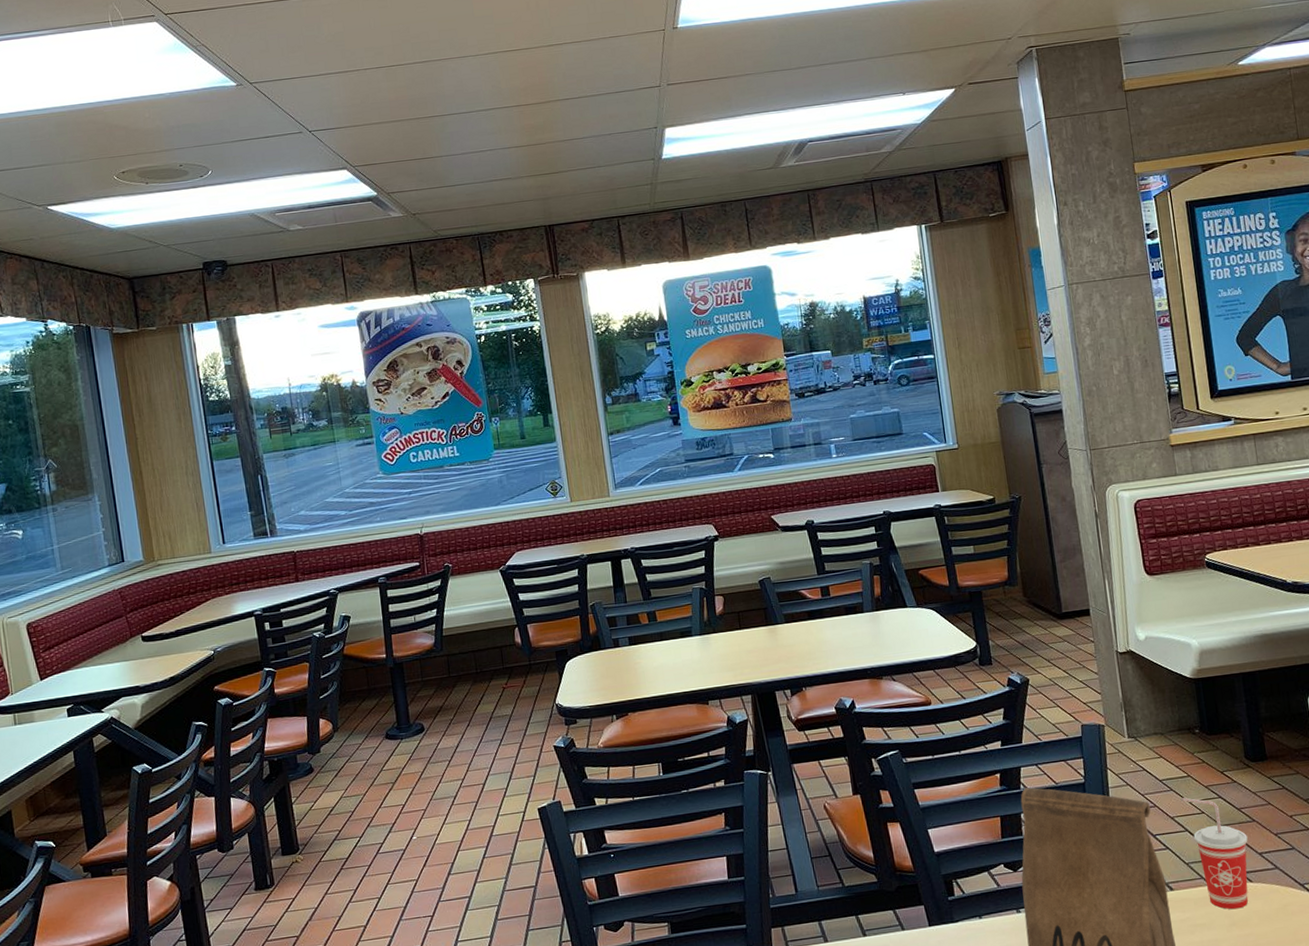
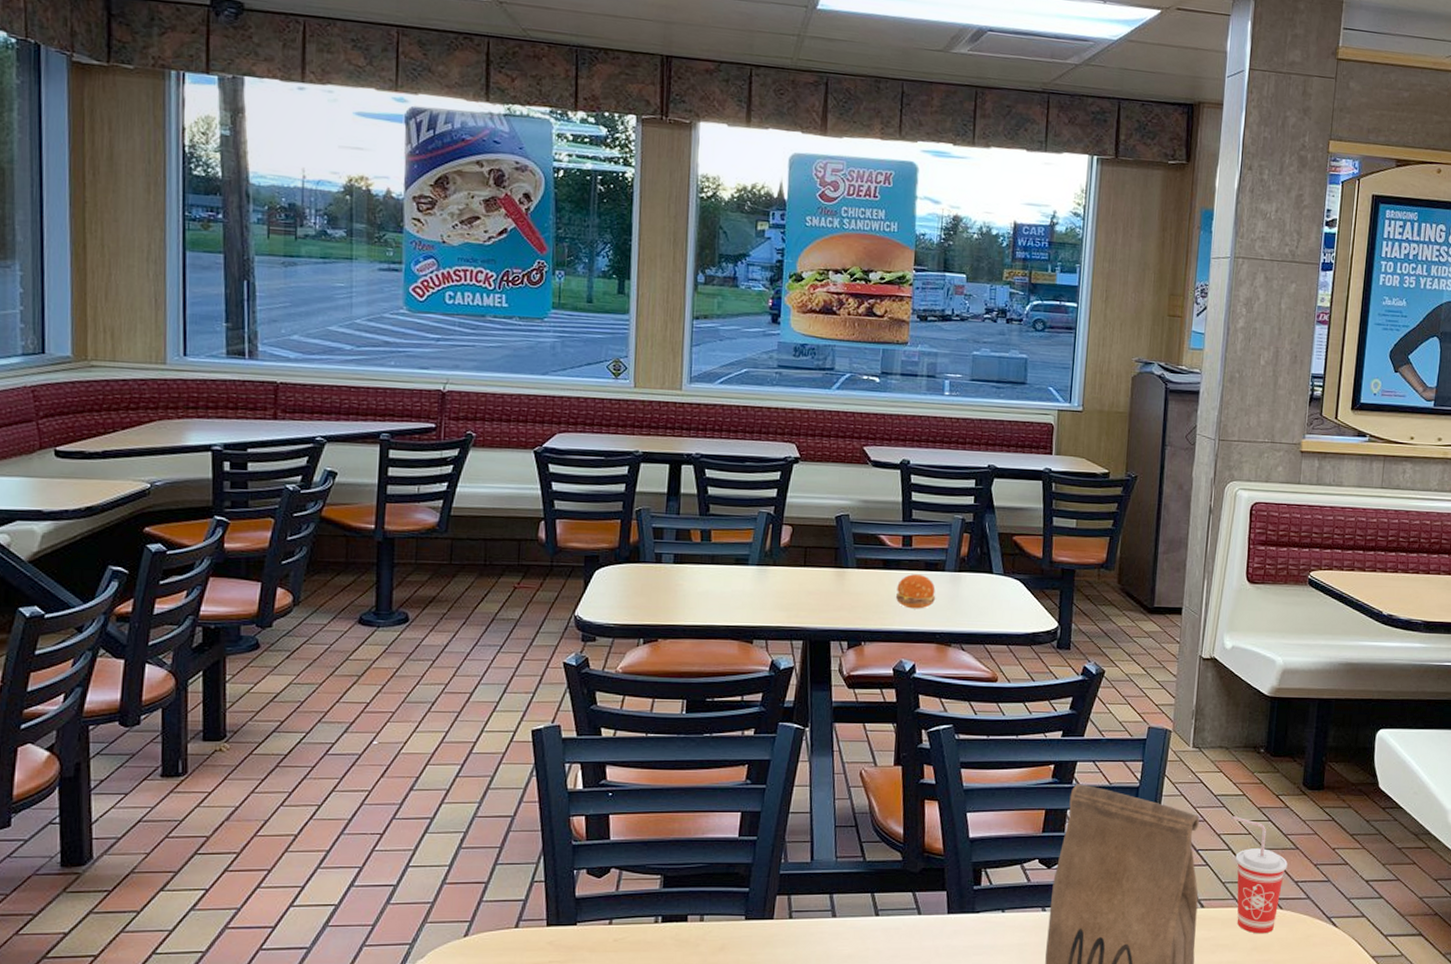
burger: none [824,619,861,651] -> present [895,574,936,609]

